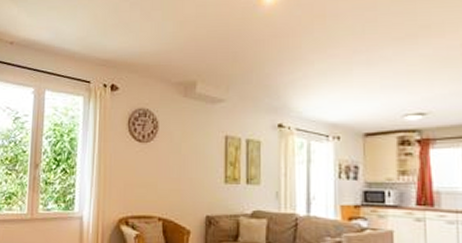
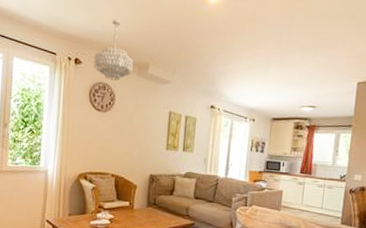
chandelier: none [132,36,177,105] -> present [94,19,133,81]

